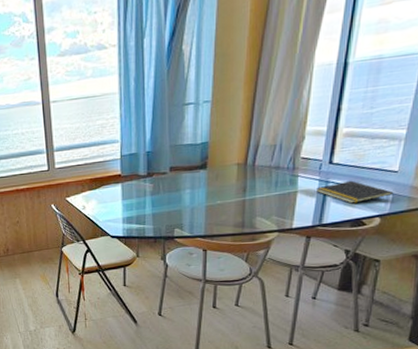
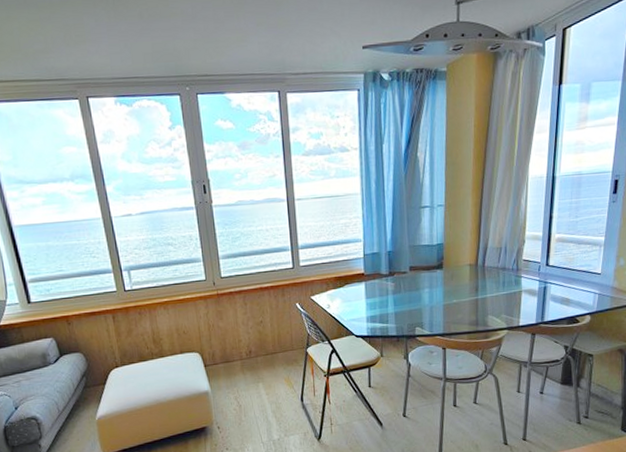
notepad: present [315,180,394,204] -> none [536,281,599,303]

